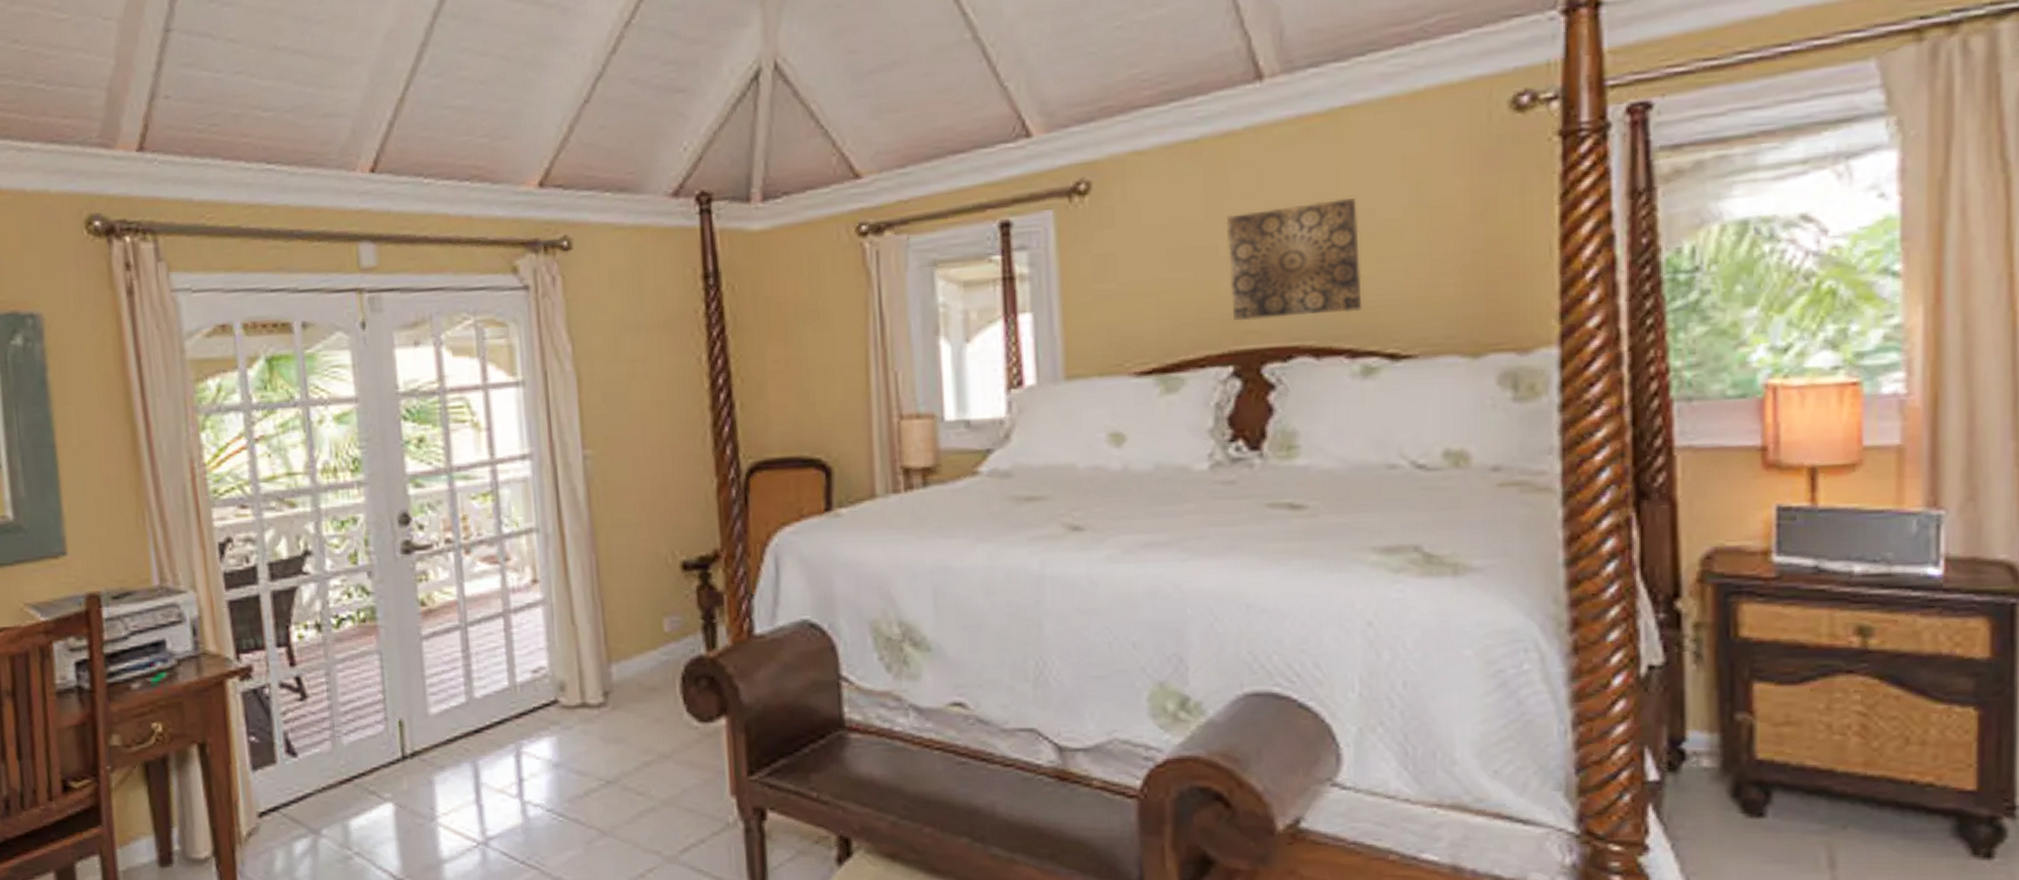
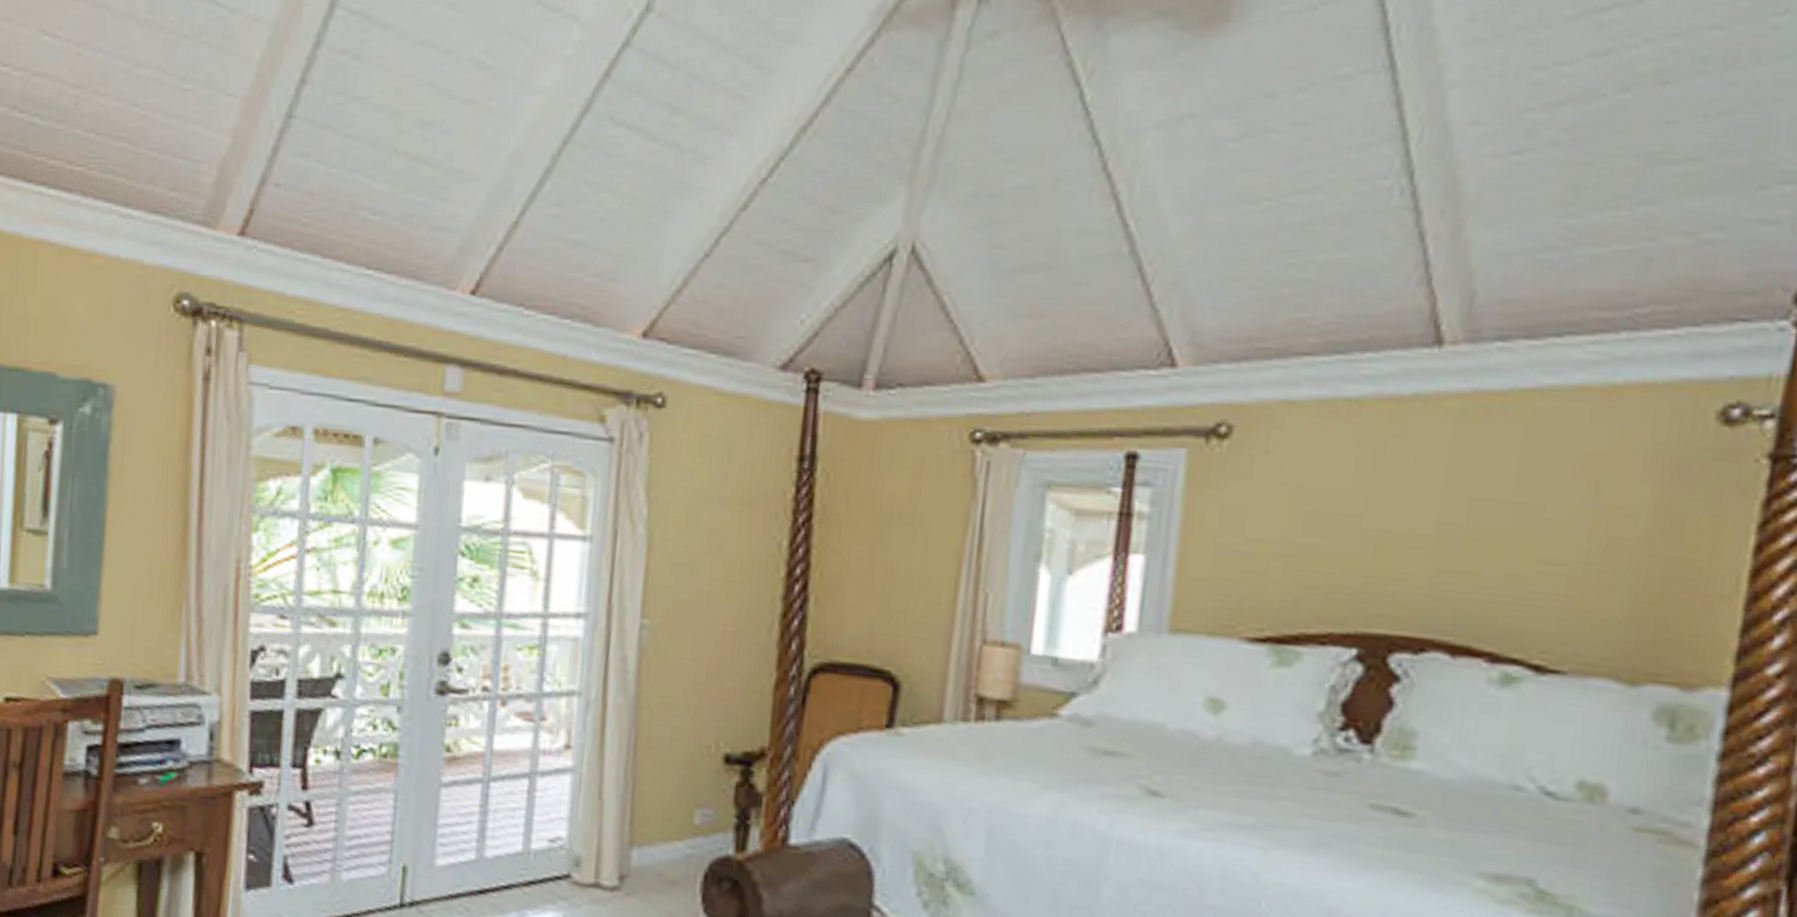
wall art: present [1226,197,1363,321] -> none [1366,486,1526,613]

